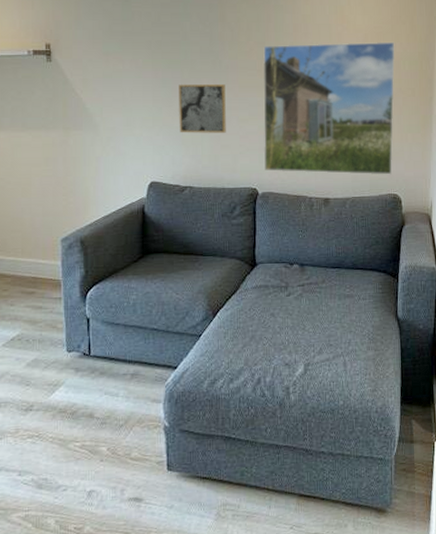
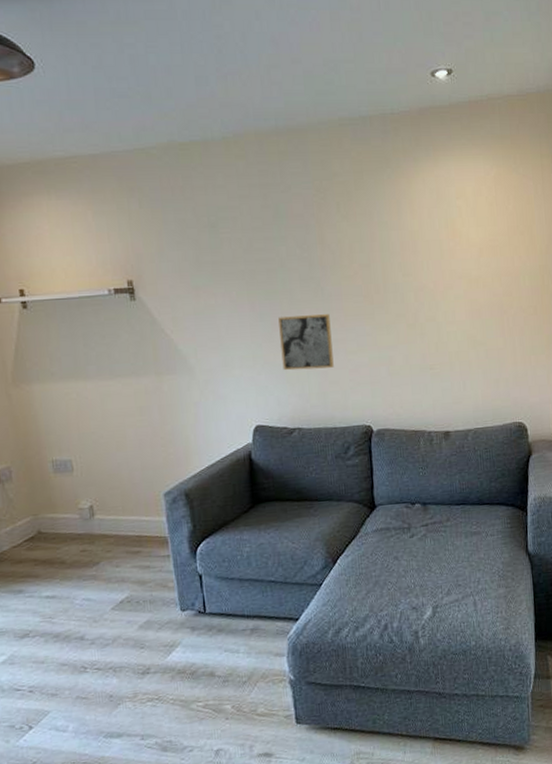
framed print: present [263,41,395,175] -> none [368,255,516,406]

